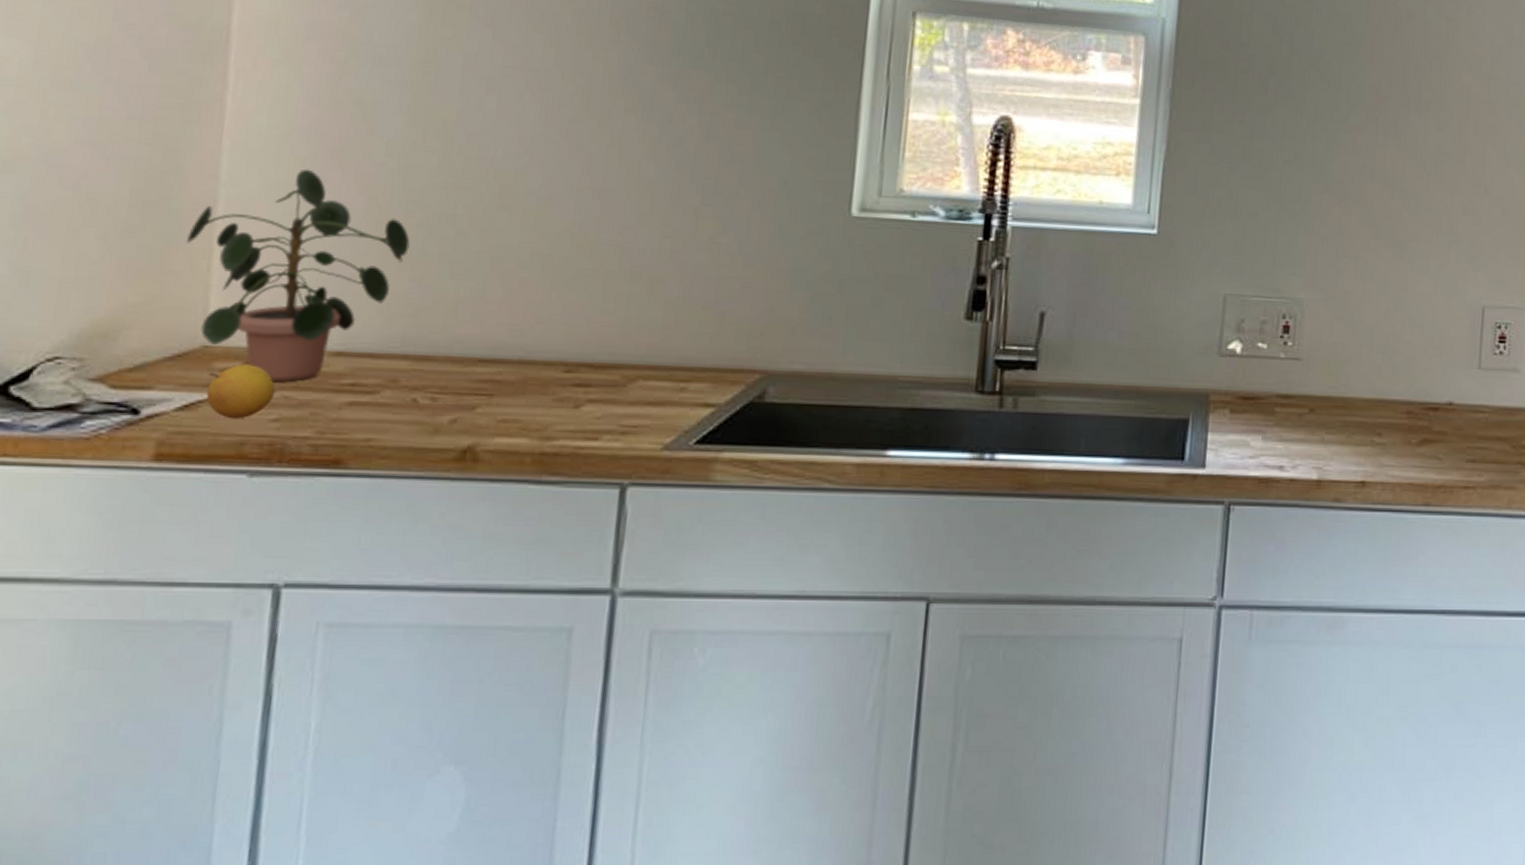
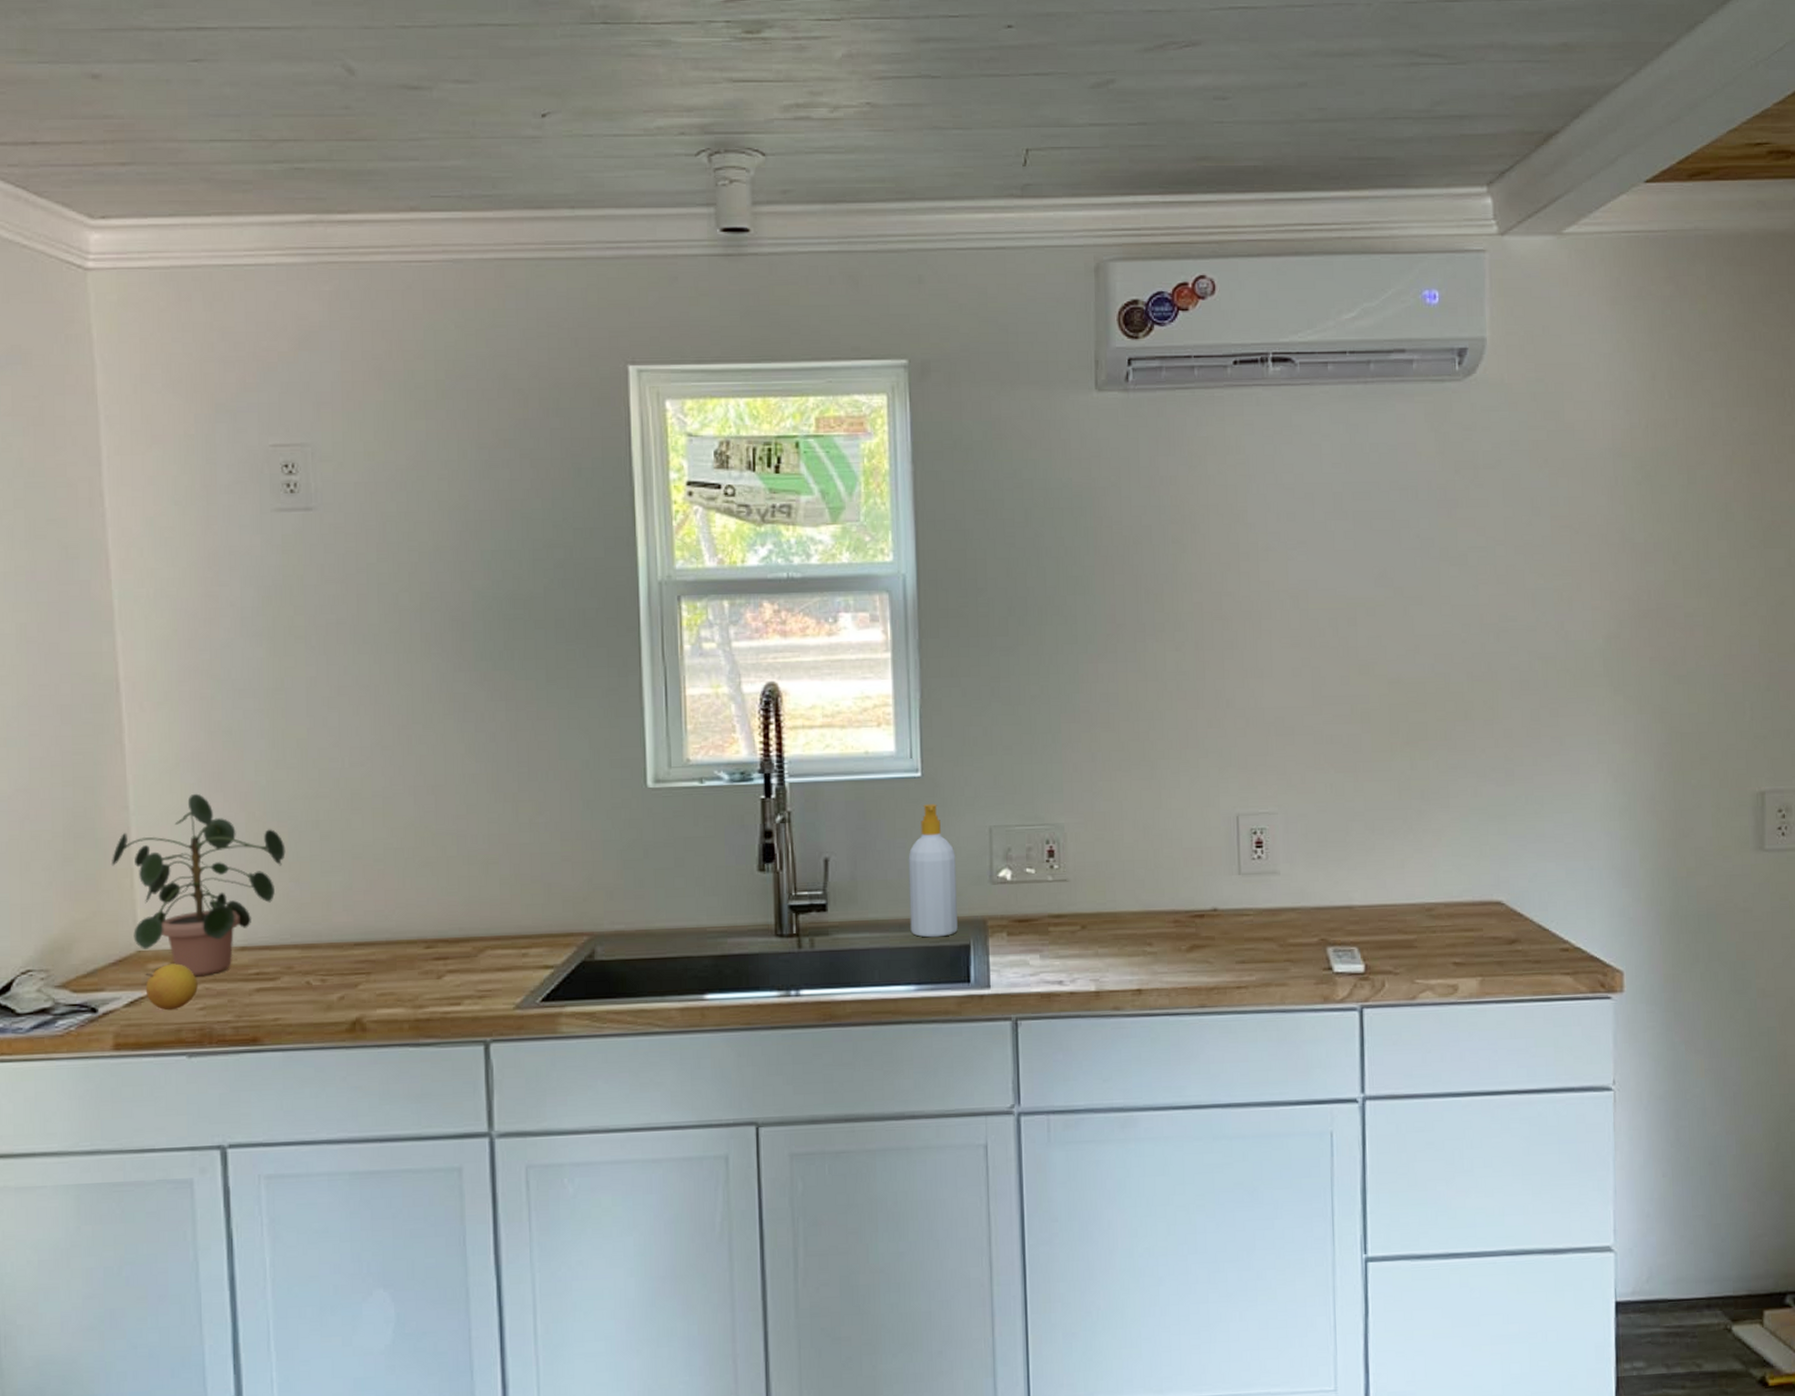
soap bottle: none [1125,264,1184,409] -> present [908,804,958,938]

